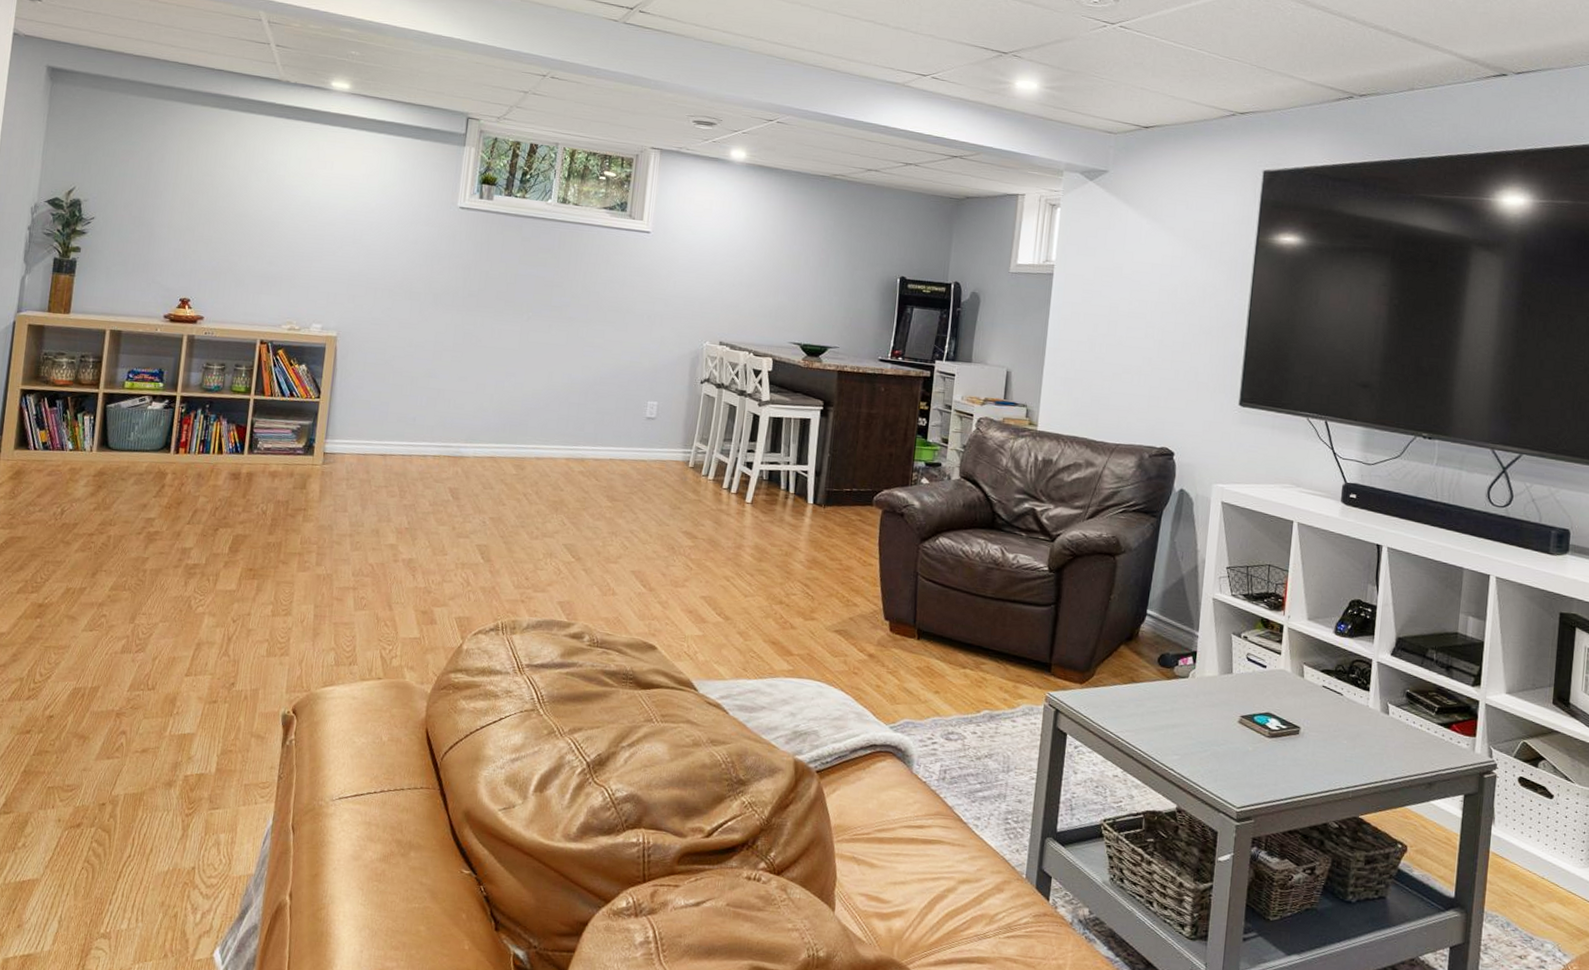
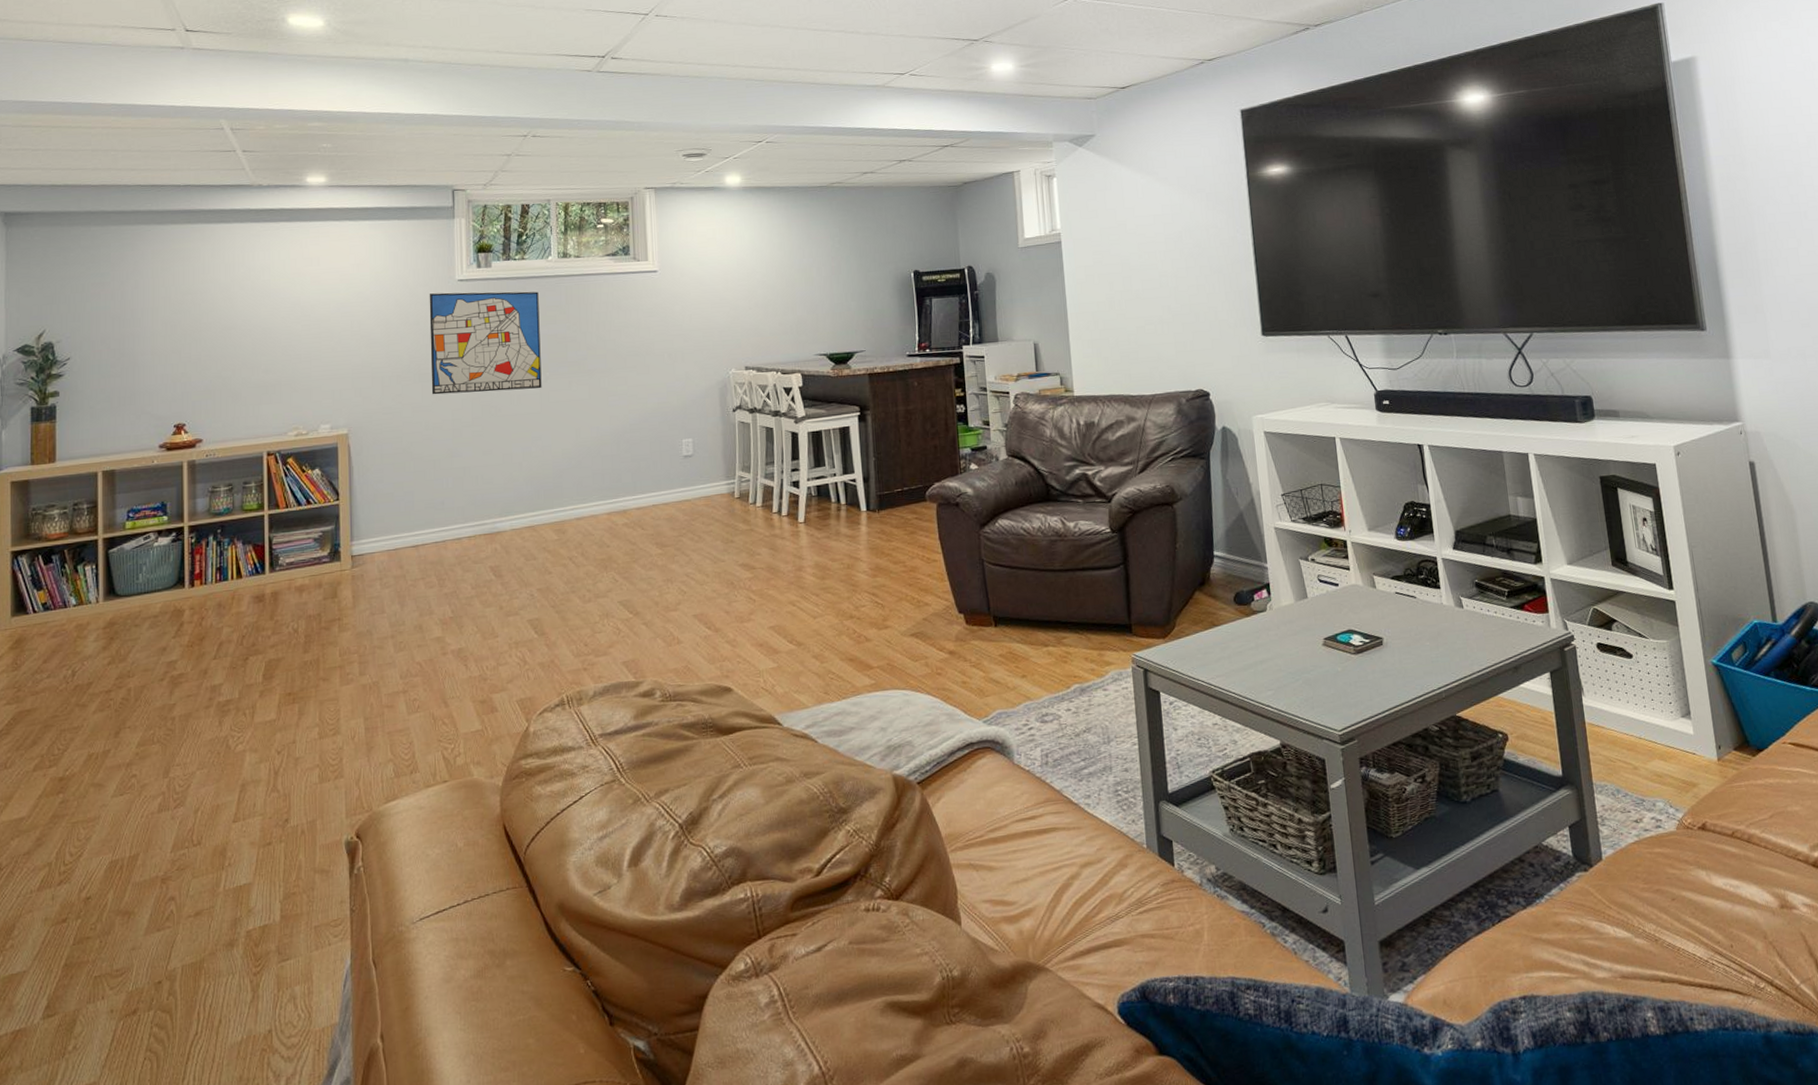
wall art: none [419,216,534,327] -> present [429,291,542,395]

